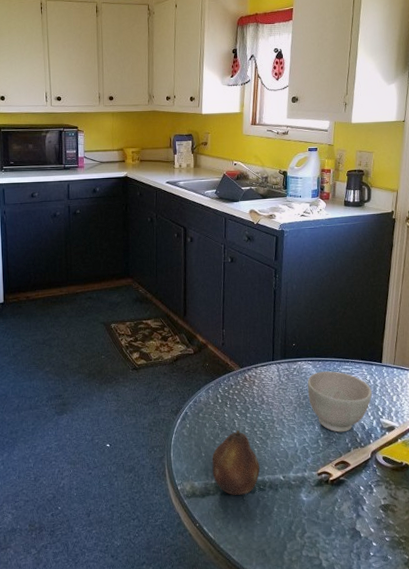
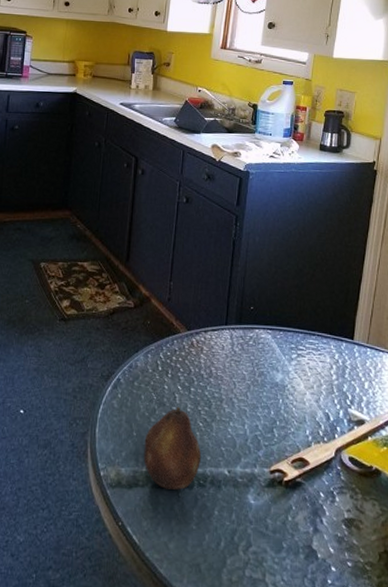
bowl: present [307,371,372,432] -> none [264,344,340,422]

